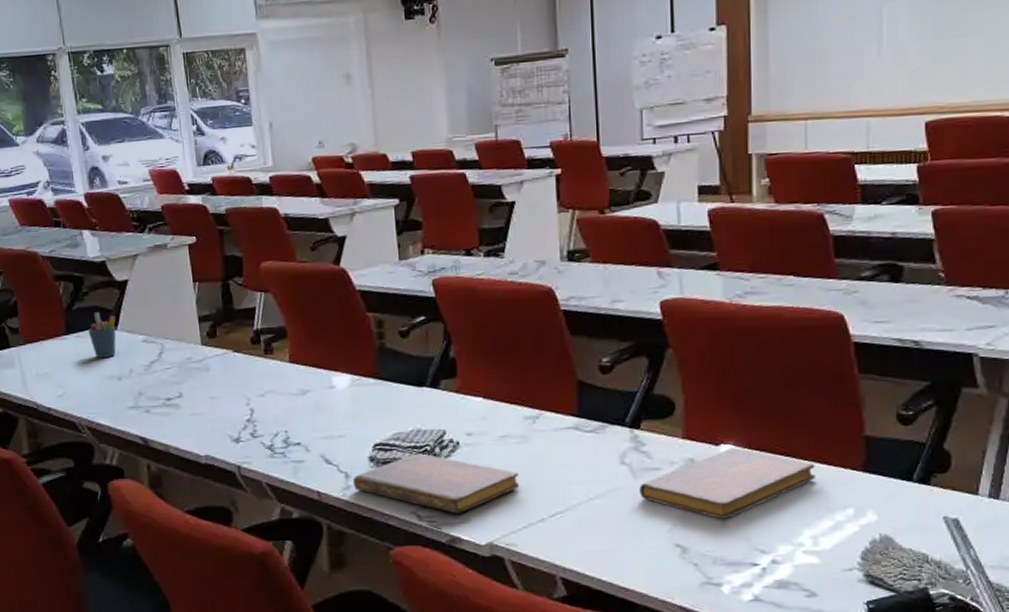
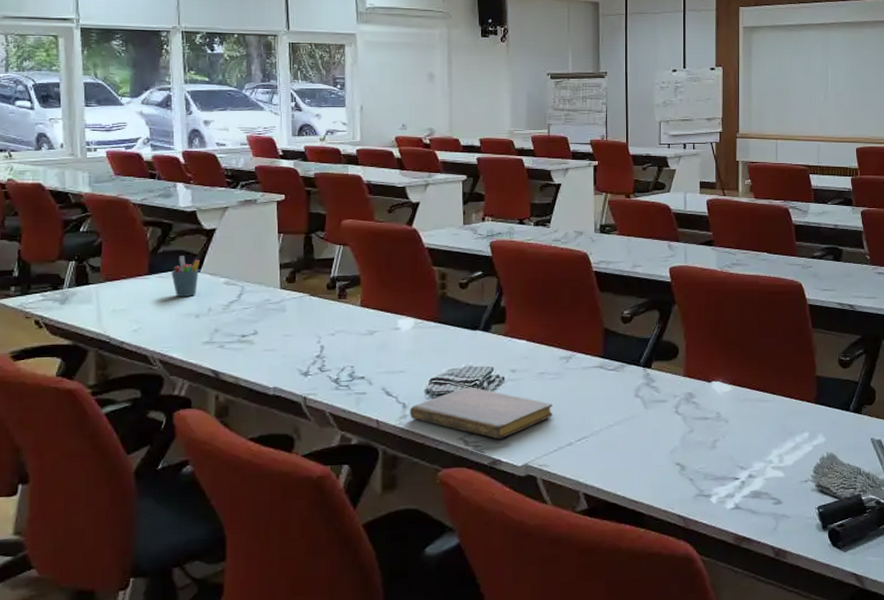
notebook: present [639,447,815,519] -> none [649,384,781,442]

